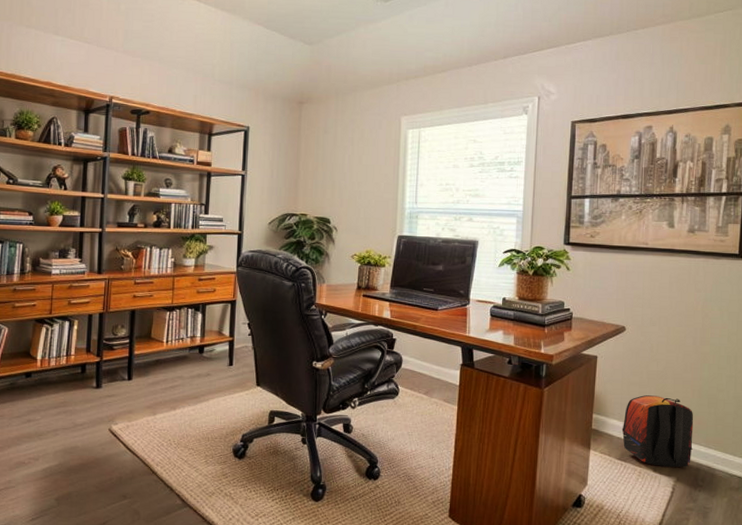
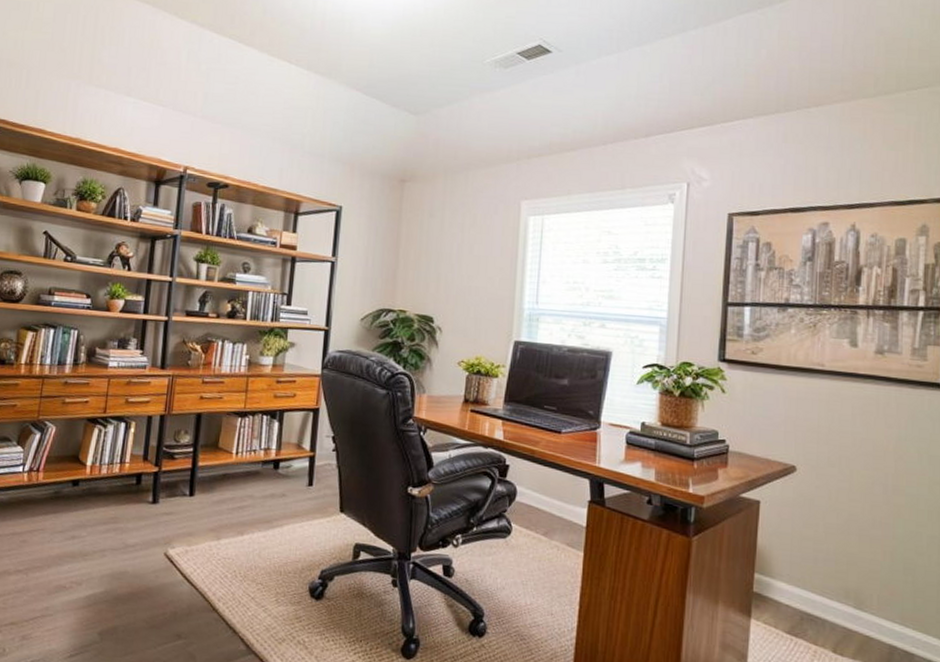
backpack: present [621,395,694,467] -> none [791,553,885,649]

